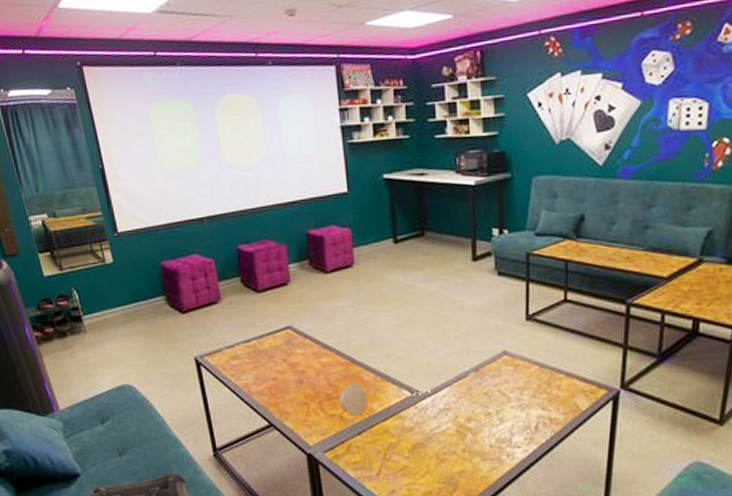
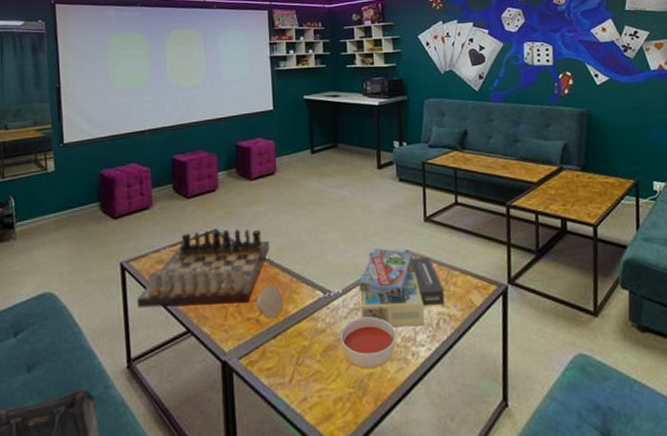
chess set: none [215,325,352,402] -> present [136,228,270,308]
bowl: none [429,417,490,467] -> present [340,316,397,370]
board game: none [450,348,546,429] -> present [359,248,445,327]

